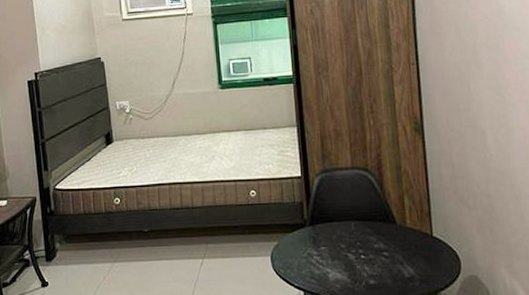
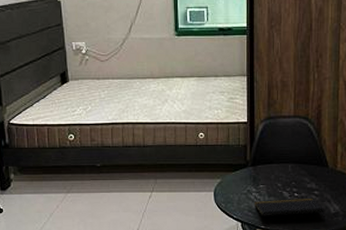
notepad: none [315,260,400,286] -> present [253,198,325,220]

